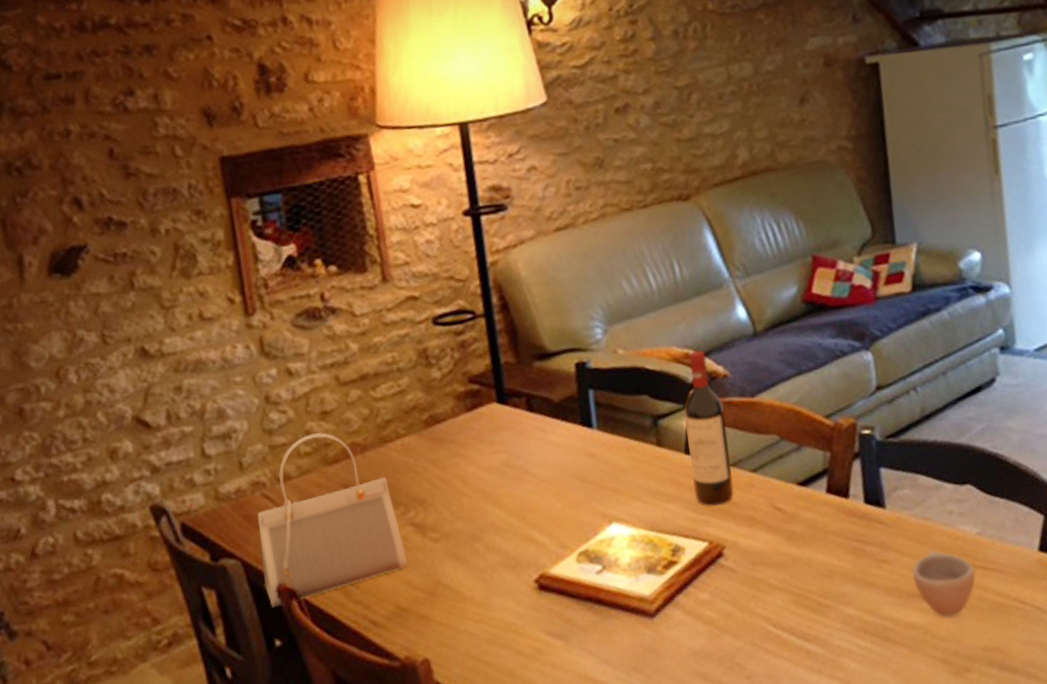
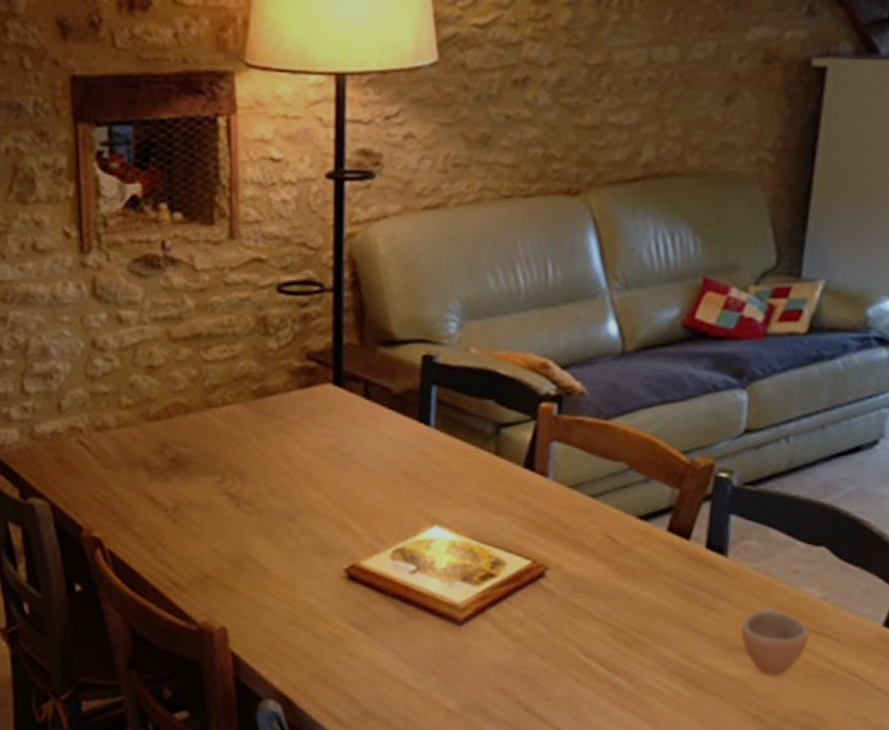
handbag: present [257,433,408,608] -> none [70,387,217,554]
wine bottle: present [683,350,734,506] -> none [526,361,574,525]

